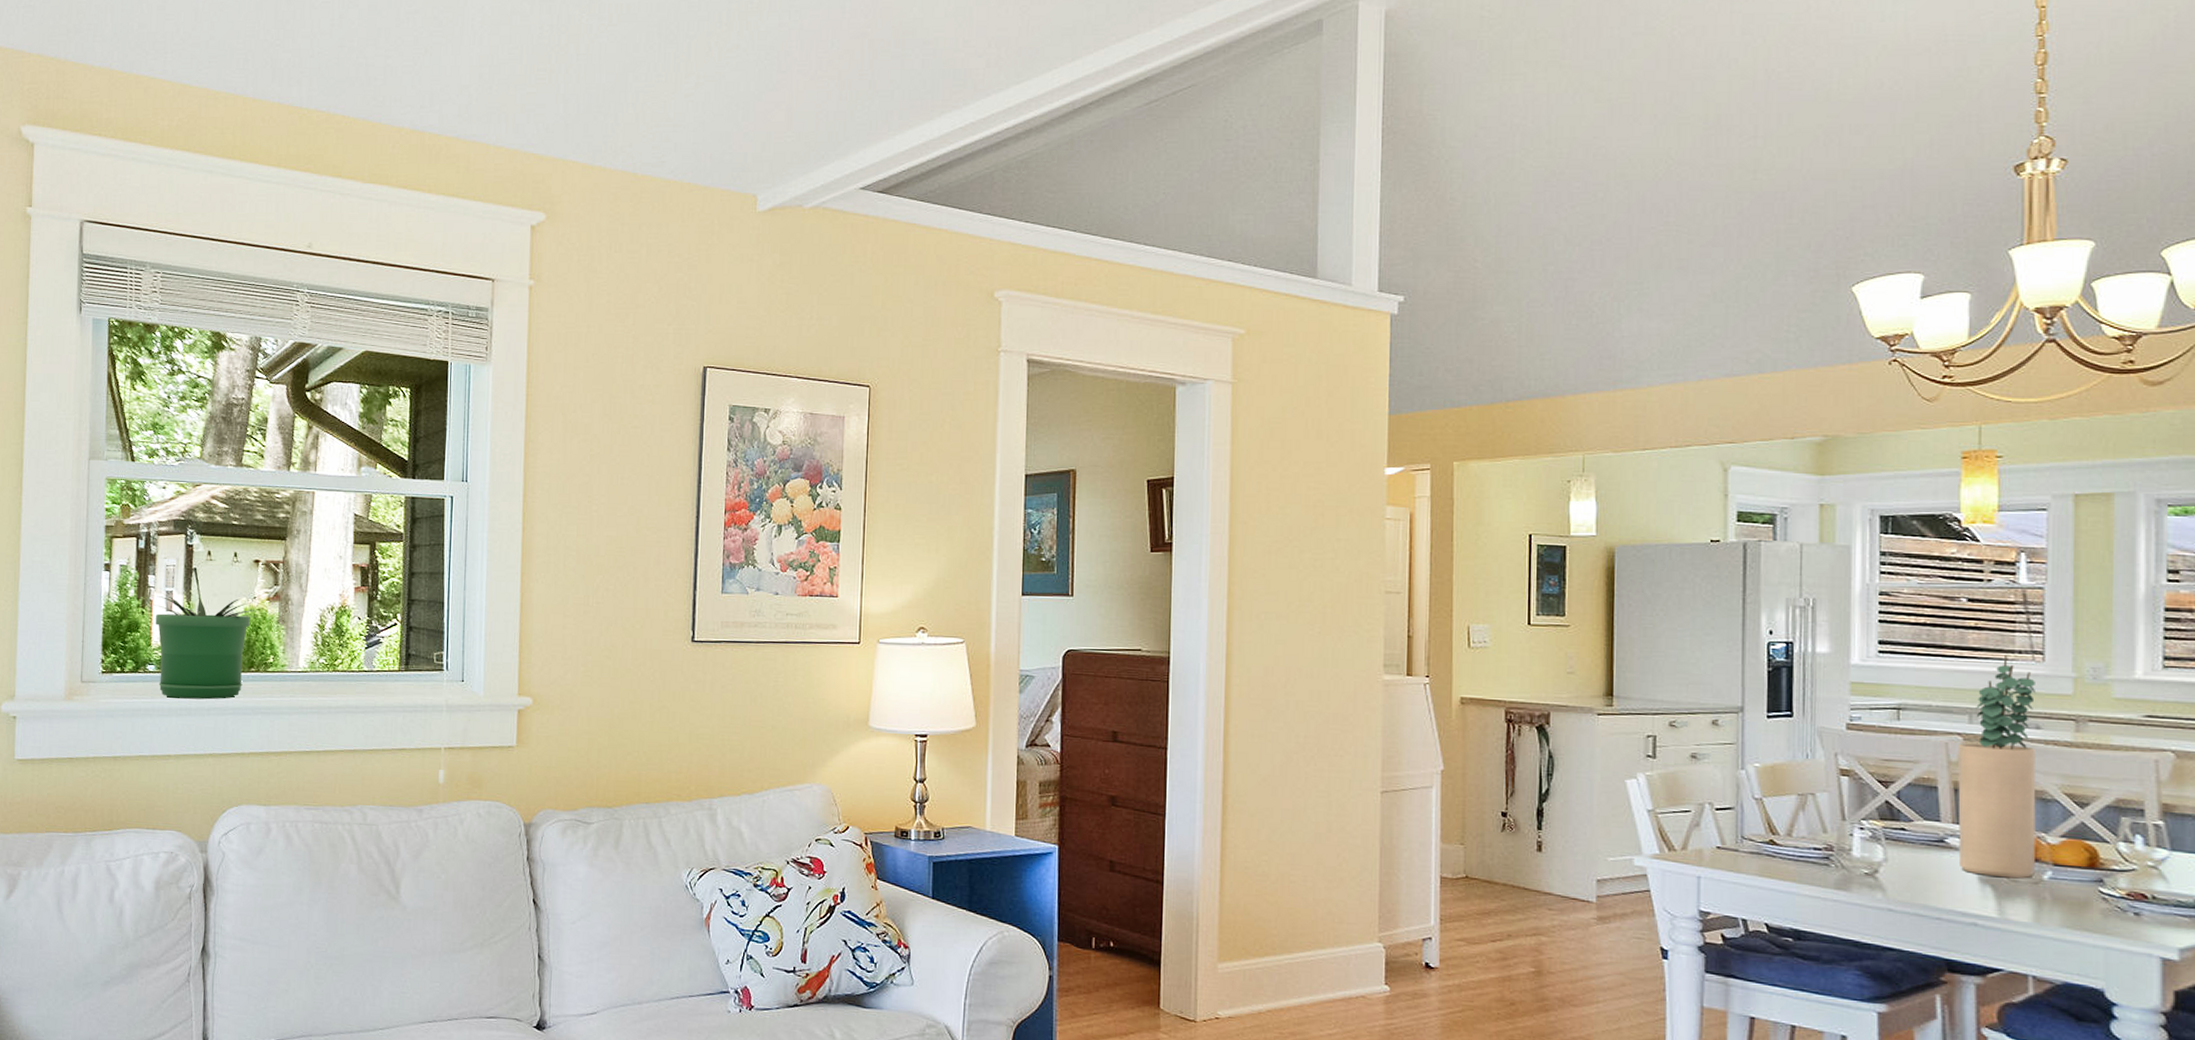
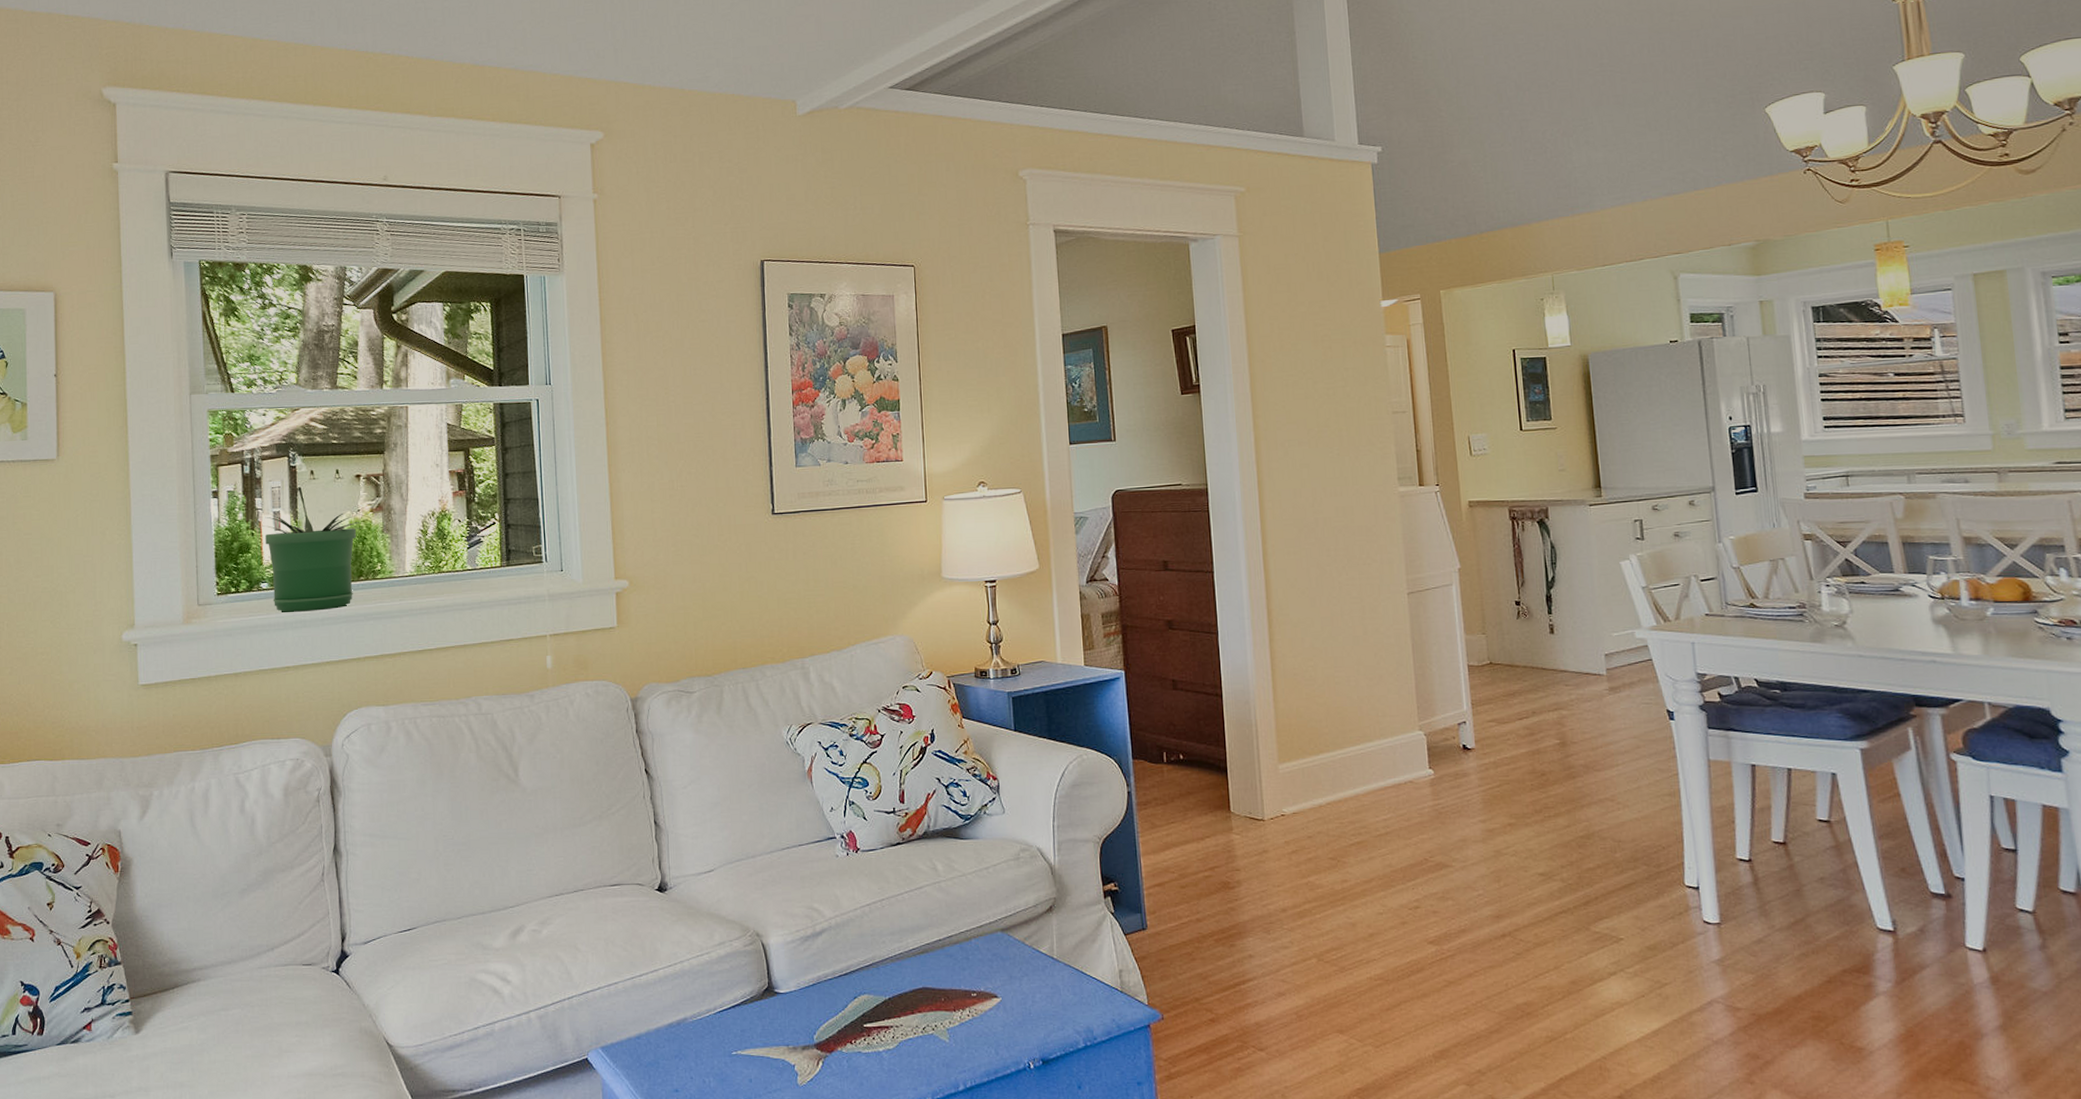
vase: present [1957,655,2037,879] -> none [1900,420,1979,618]

